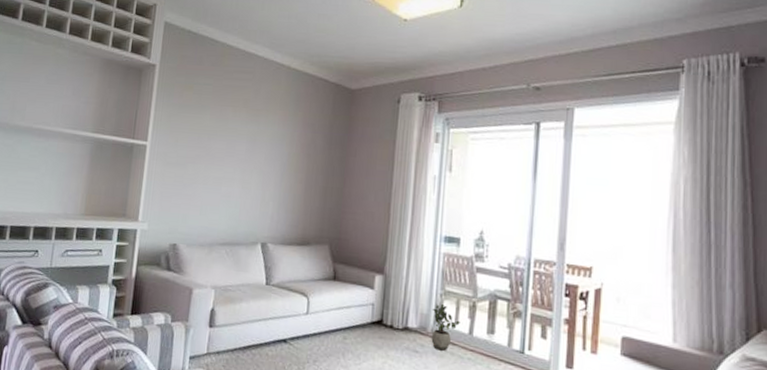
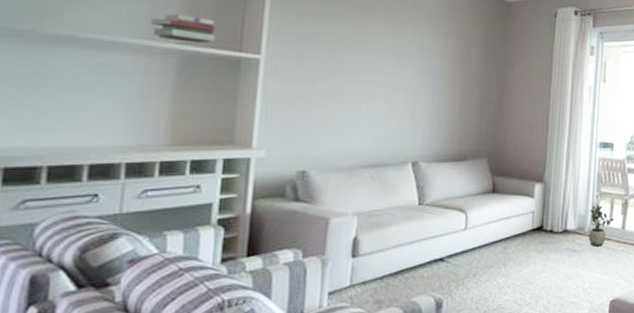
books: none [76,109,118,132] -> present [151,14,216,44]

